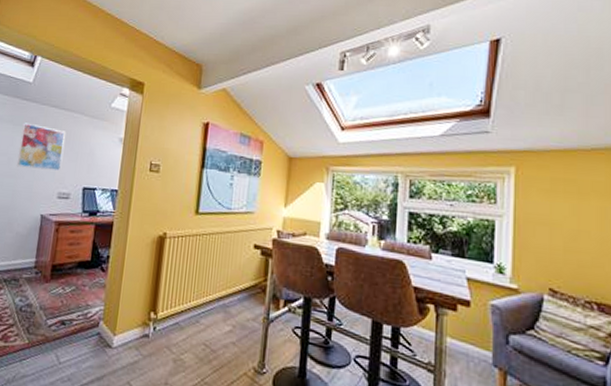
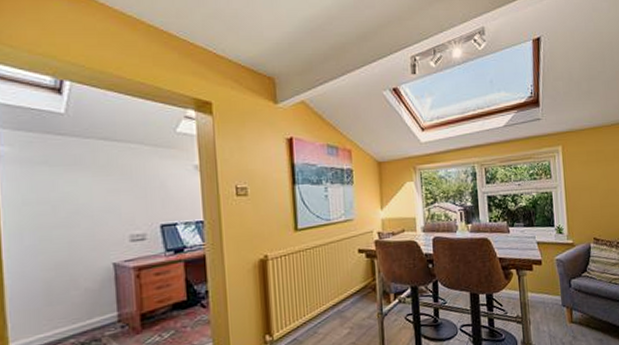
wall art: present [16,122,67,172] -> none [63,162,128,215]

